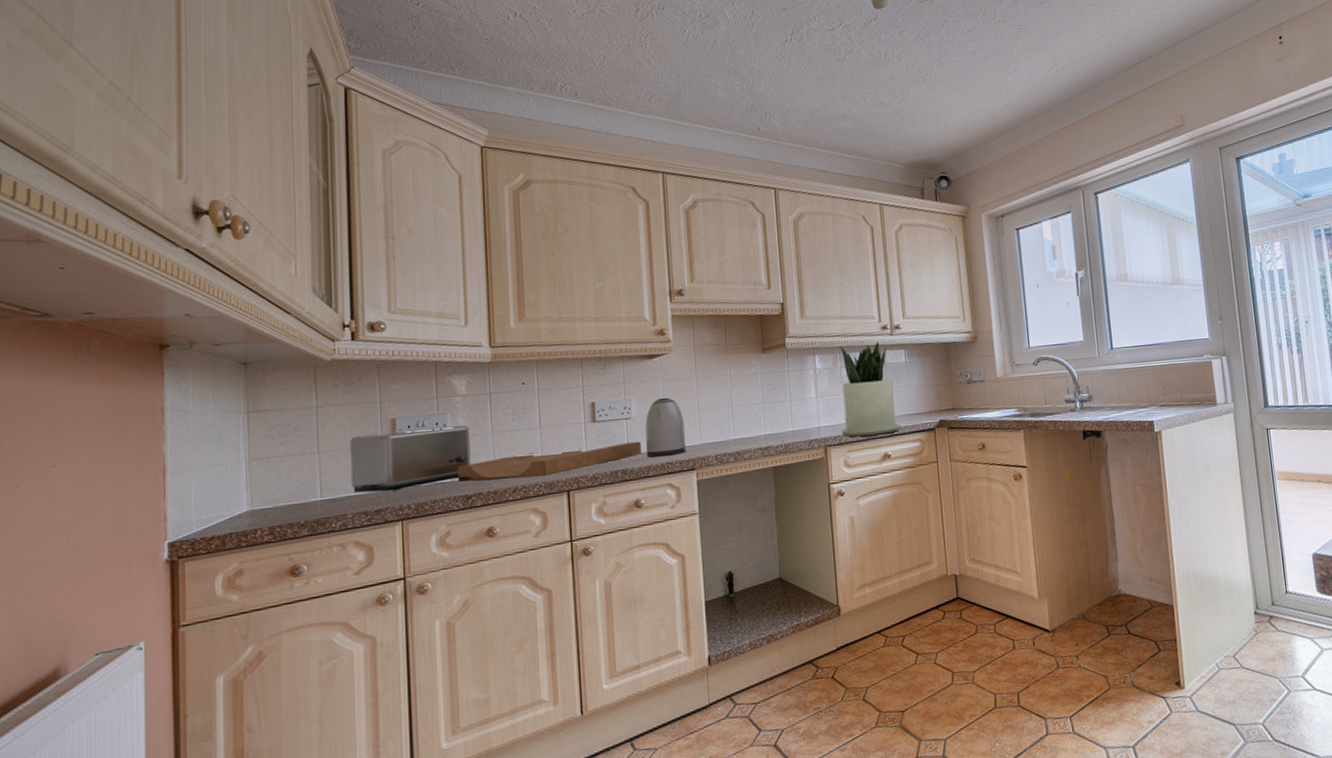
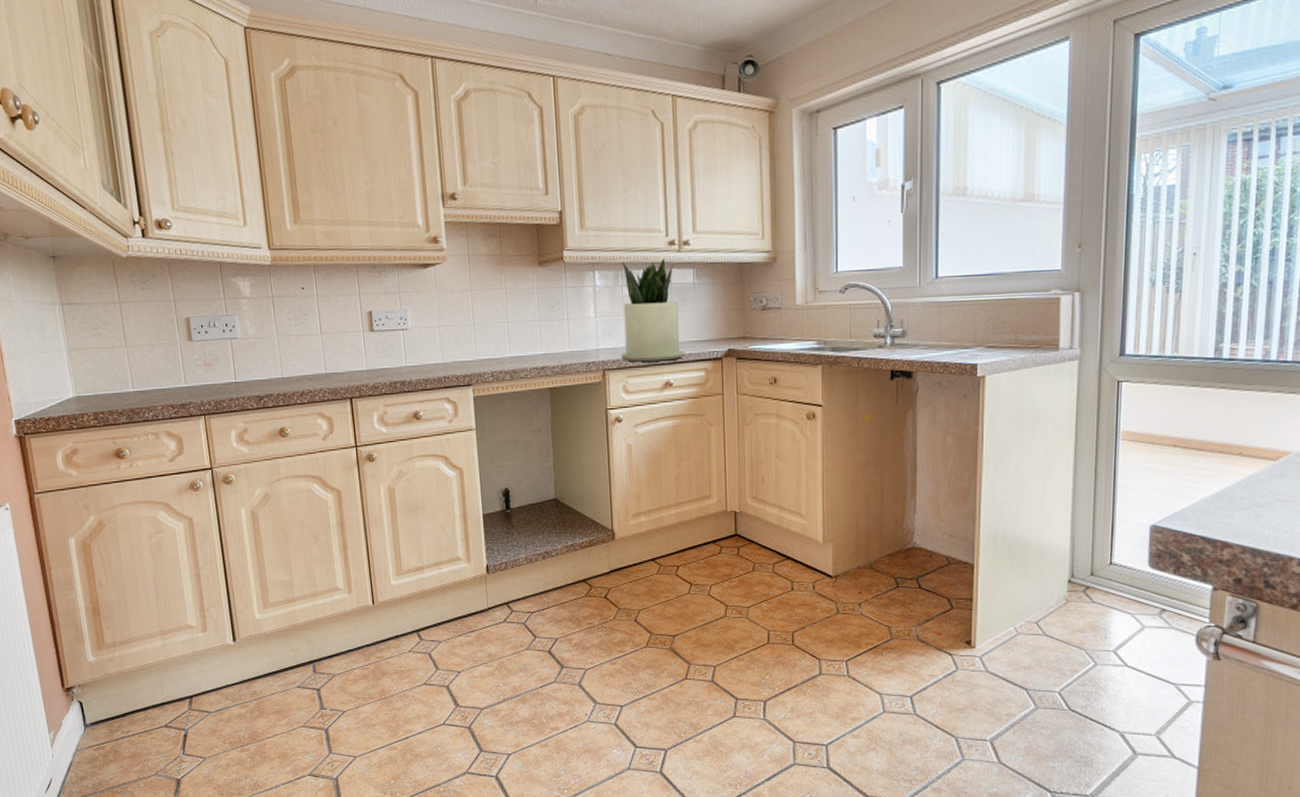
toaster: present [350,426,471,493] -> none [152,329,260,388]
cutting board: present [458,441,642,482] -> none [249,353,419,383]
kettle: present [645,398,687,458] -> none [421,310,463,371]

